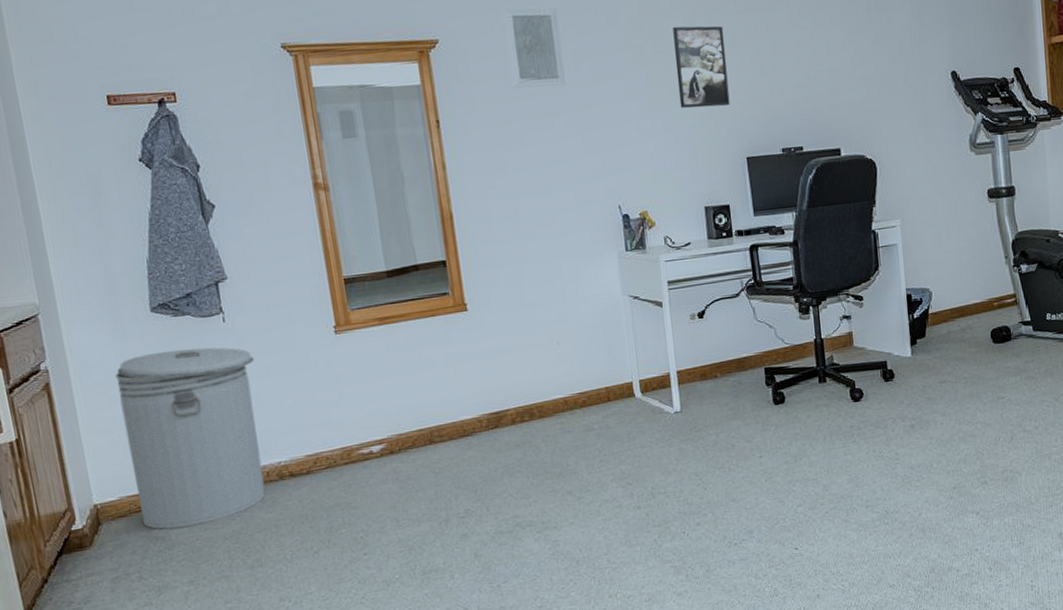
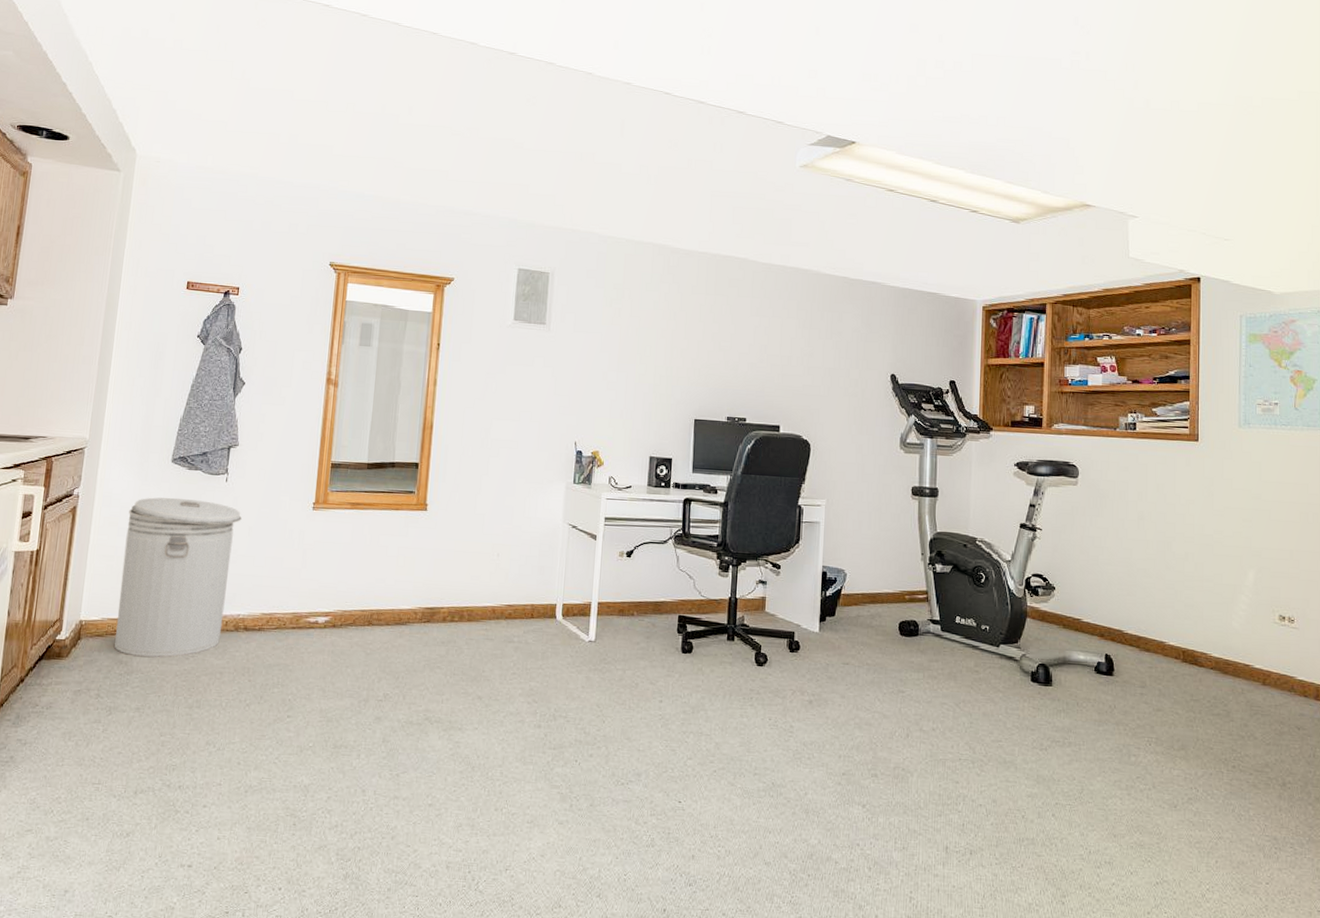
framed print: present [673,26,730,108] -> none [644,297,693,371]

